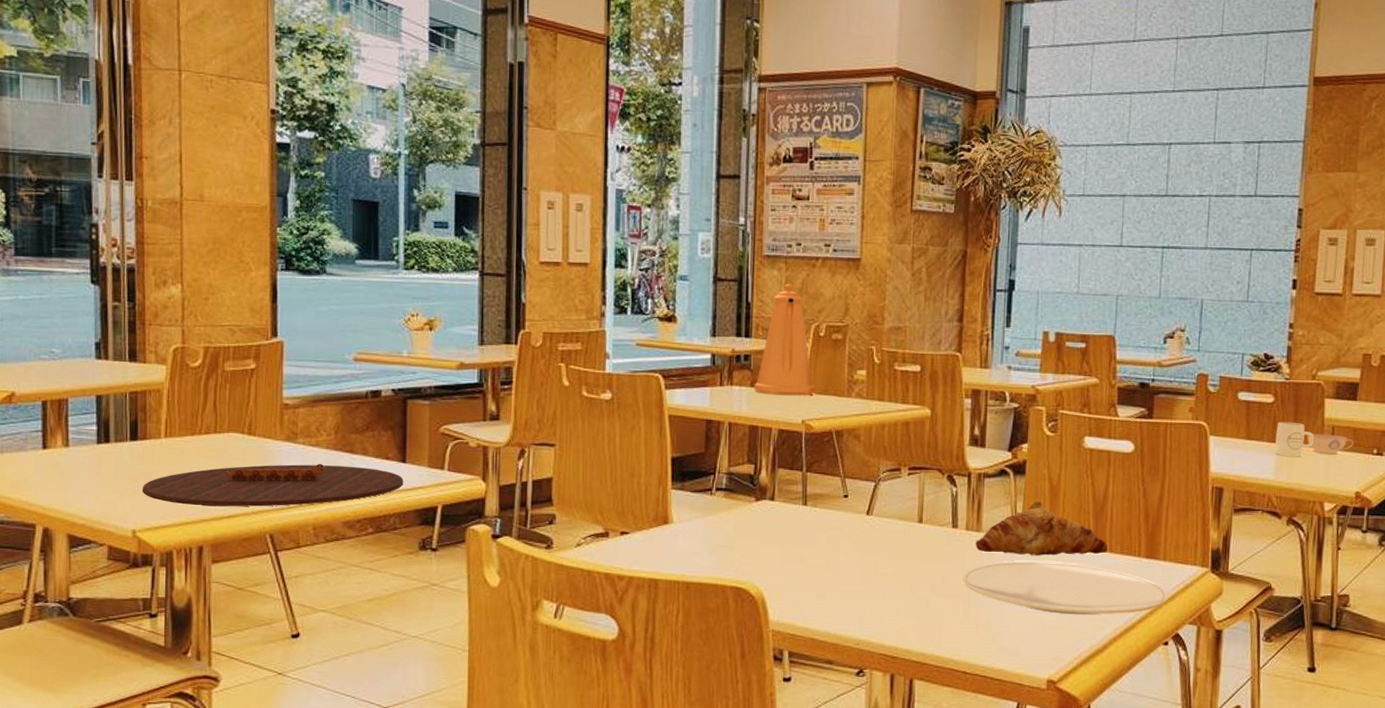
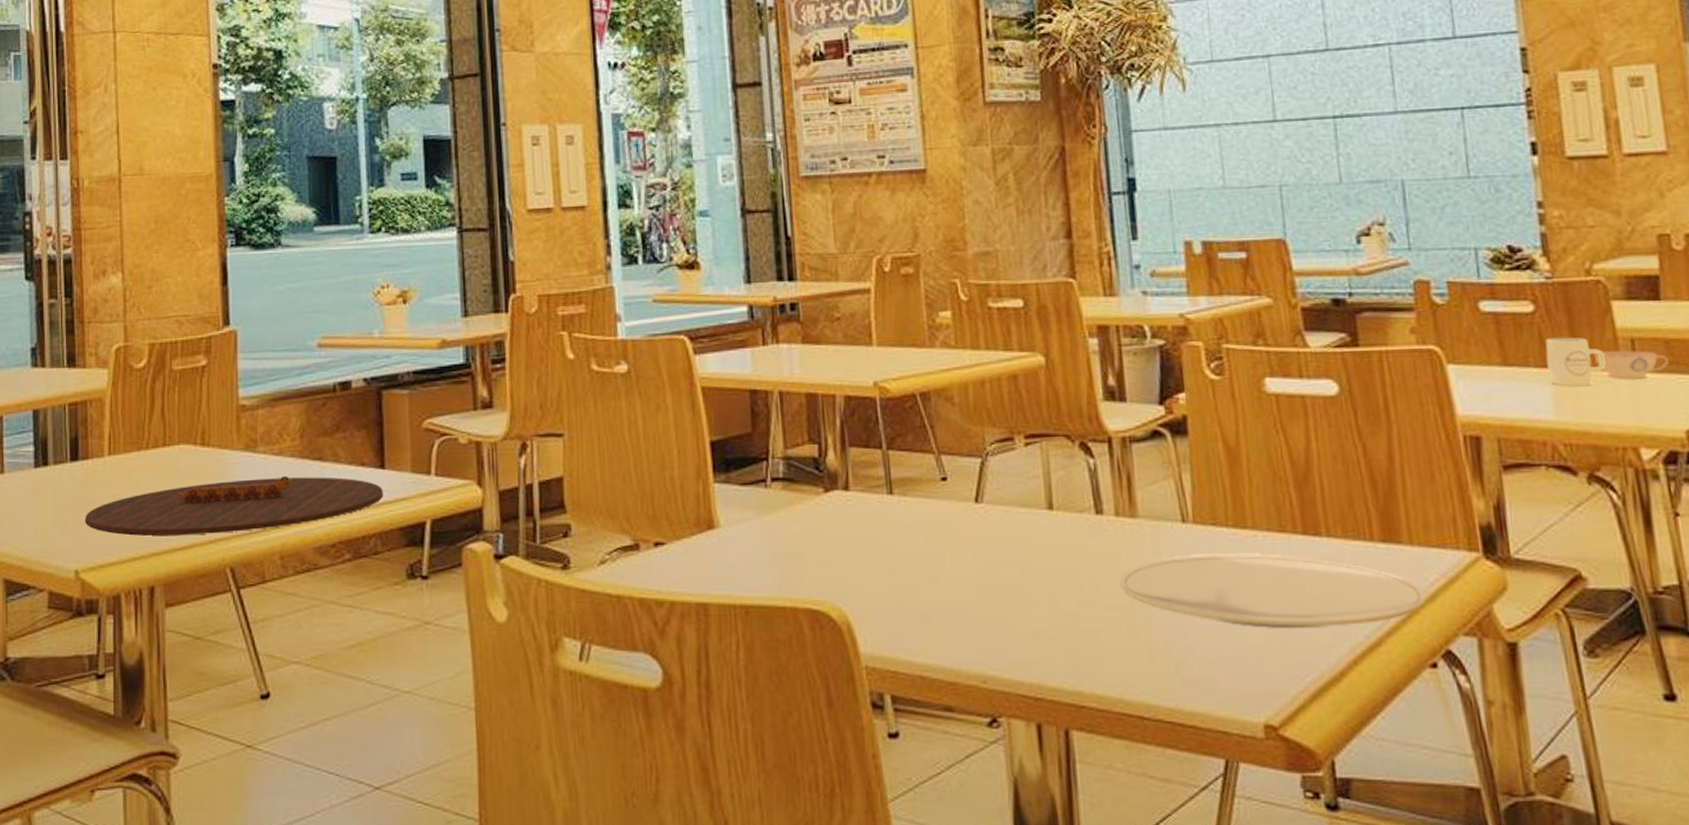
coffee pot: present [753,283,815,396] -> none [806,208,887,352]
croissant: present [975,500,1108,556] -> none [1131,470,1324,547]

